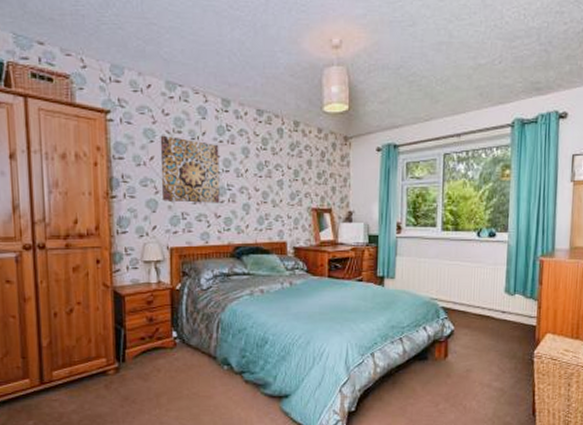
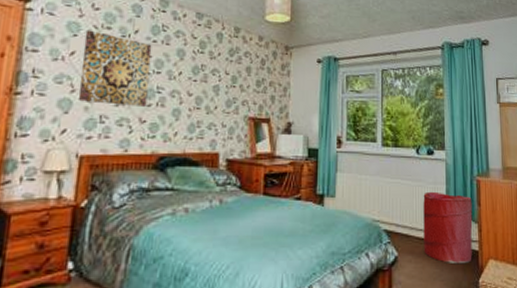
laundry hamper: none [480,272,533,336] -> present [423,191,473,263]

